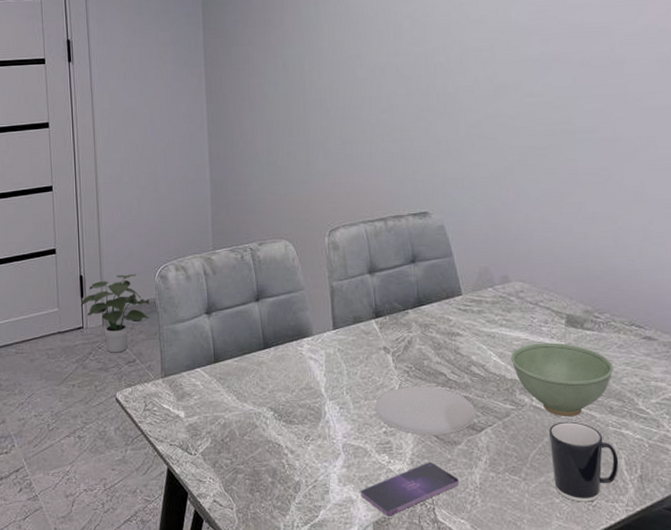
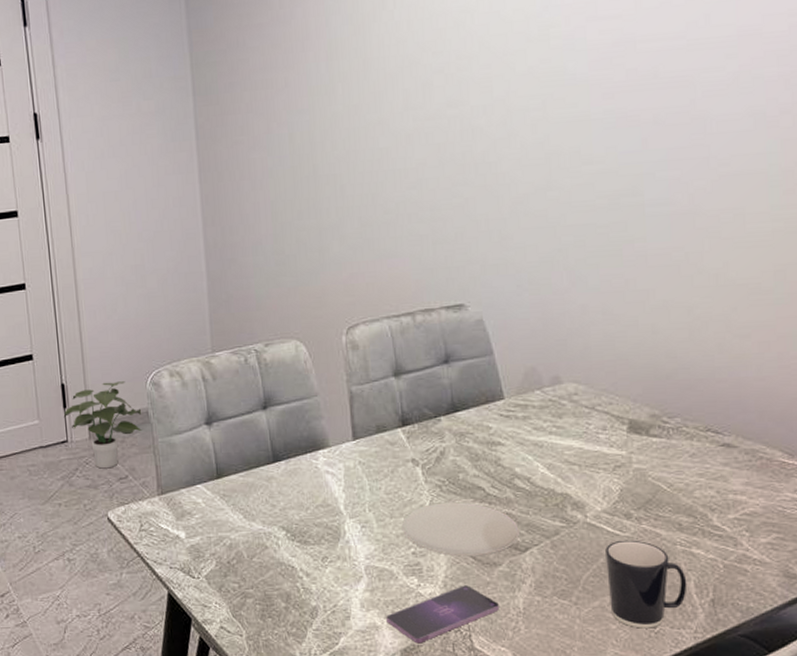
bowl: present [510,342,614,416] -> none [561,451,685,534]

